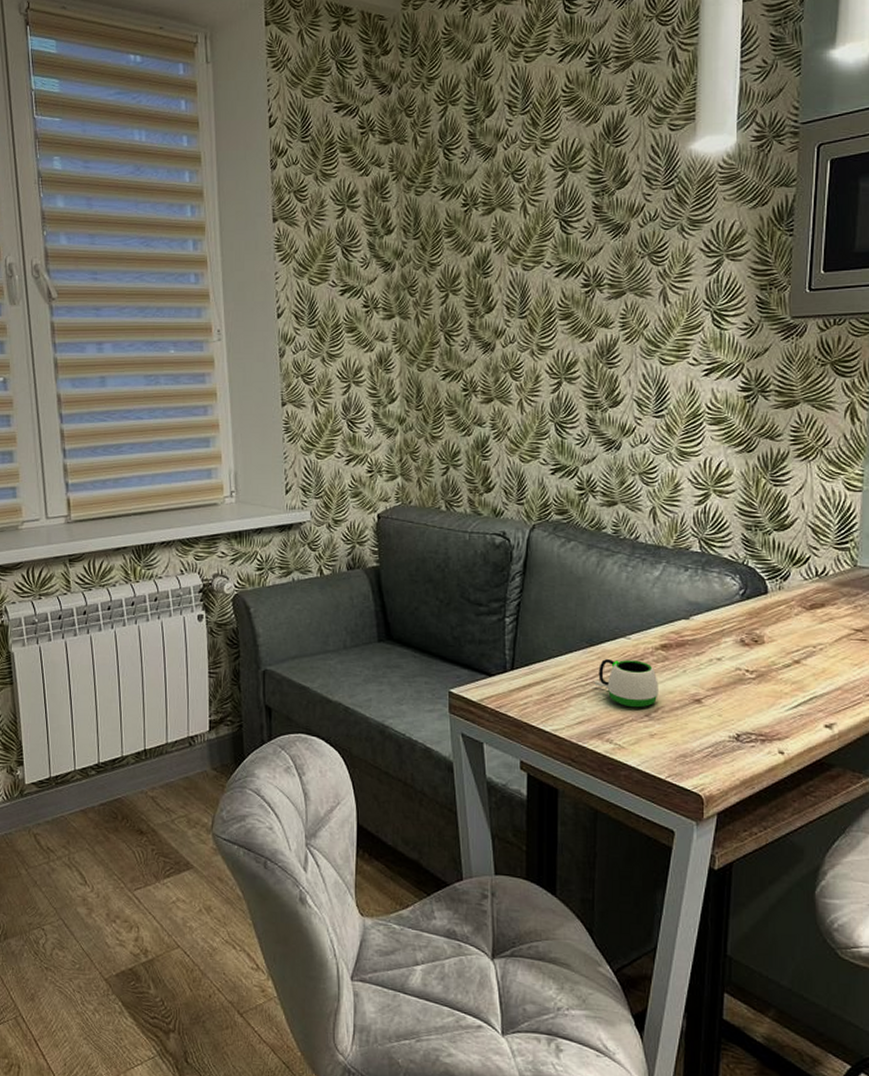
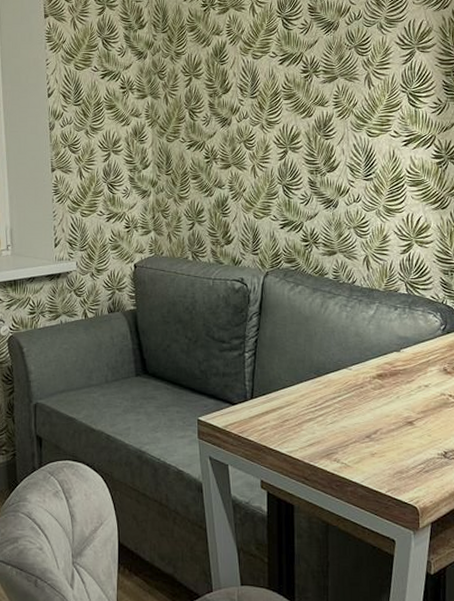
mug: present [593,658,659,708] -> none [321,387,377,430]

